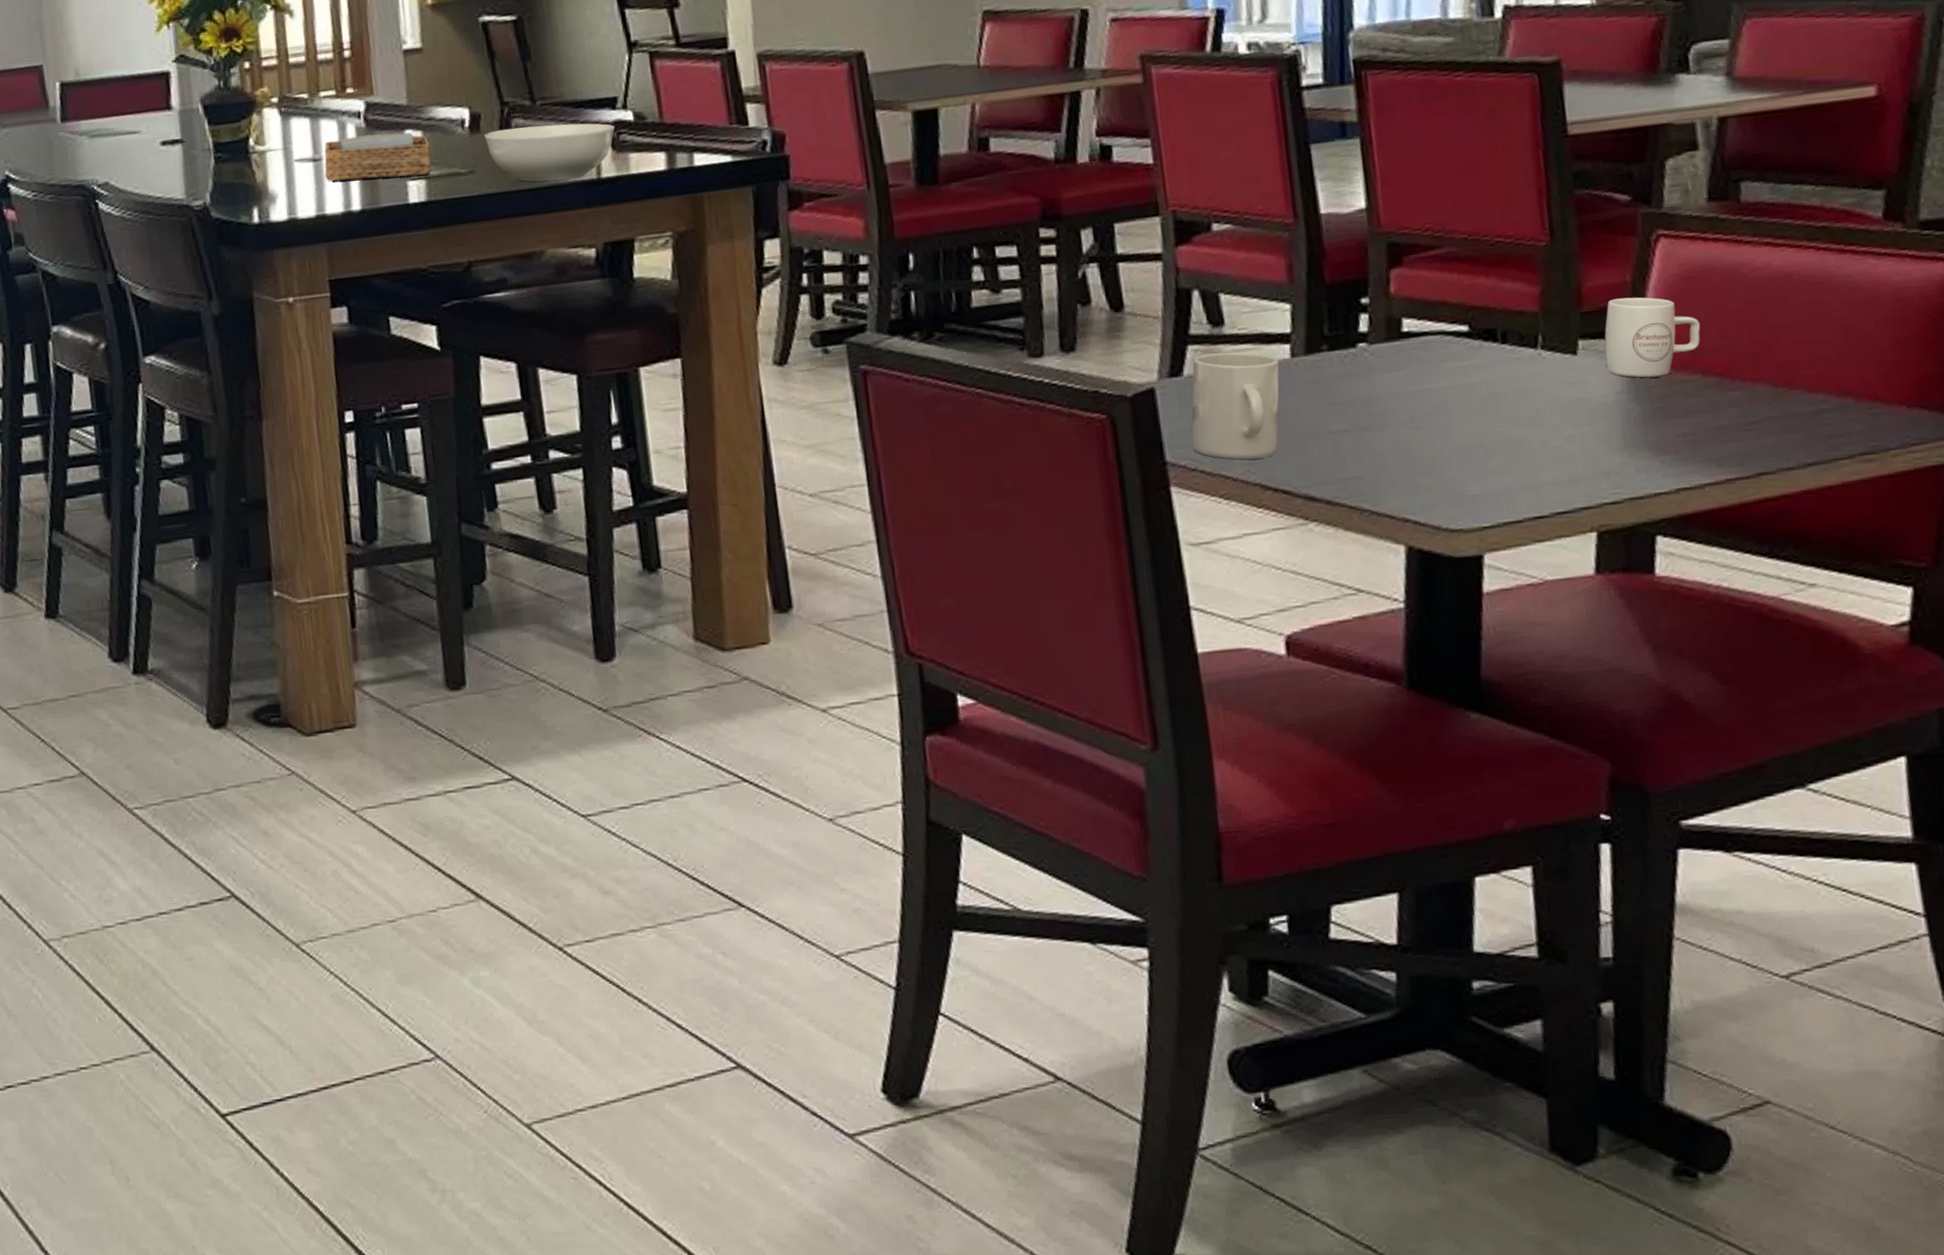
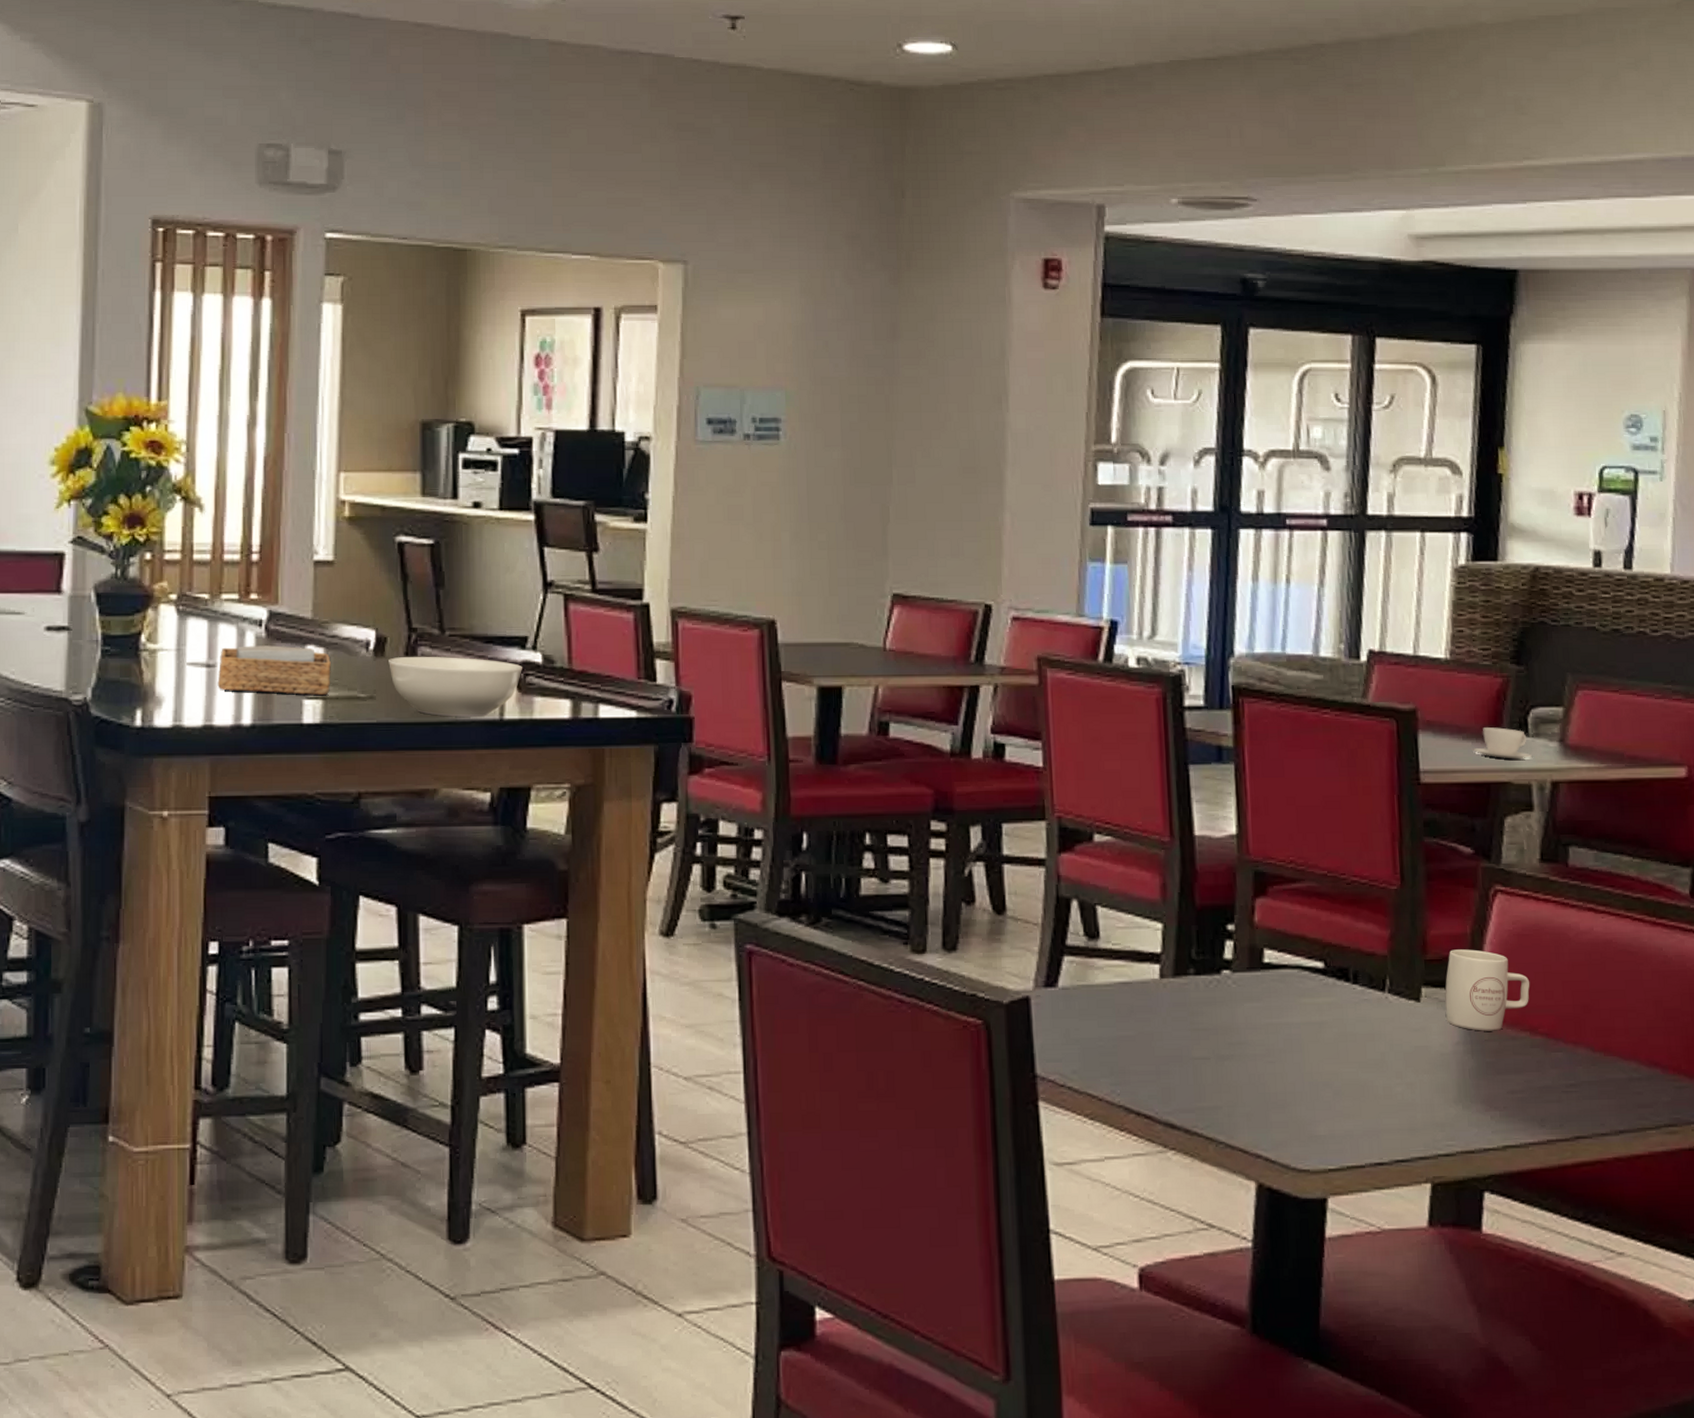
cup: present [1191,352,1280,460] -> none [1062,966,1149,1080]
teacup: none [1625,68,1694,100] -> present [1472,727,1532,760]

